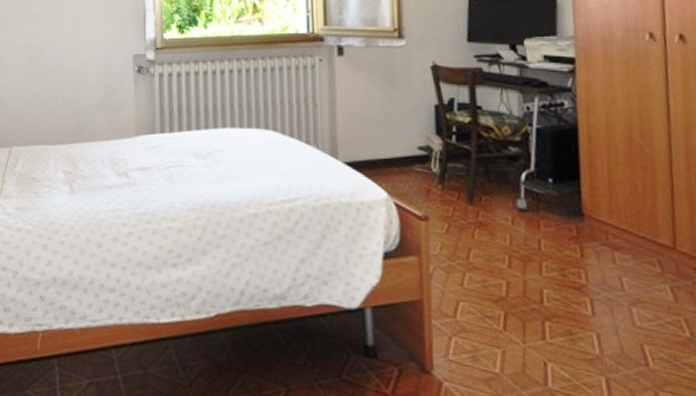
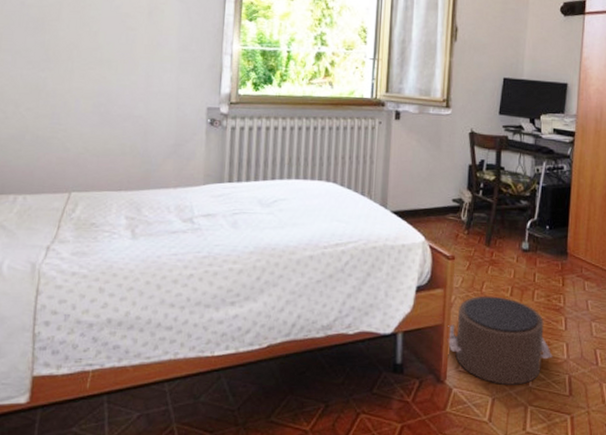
pouf: none [428,266,578,385] -> present [447,295,553,385]

